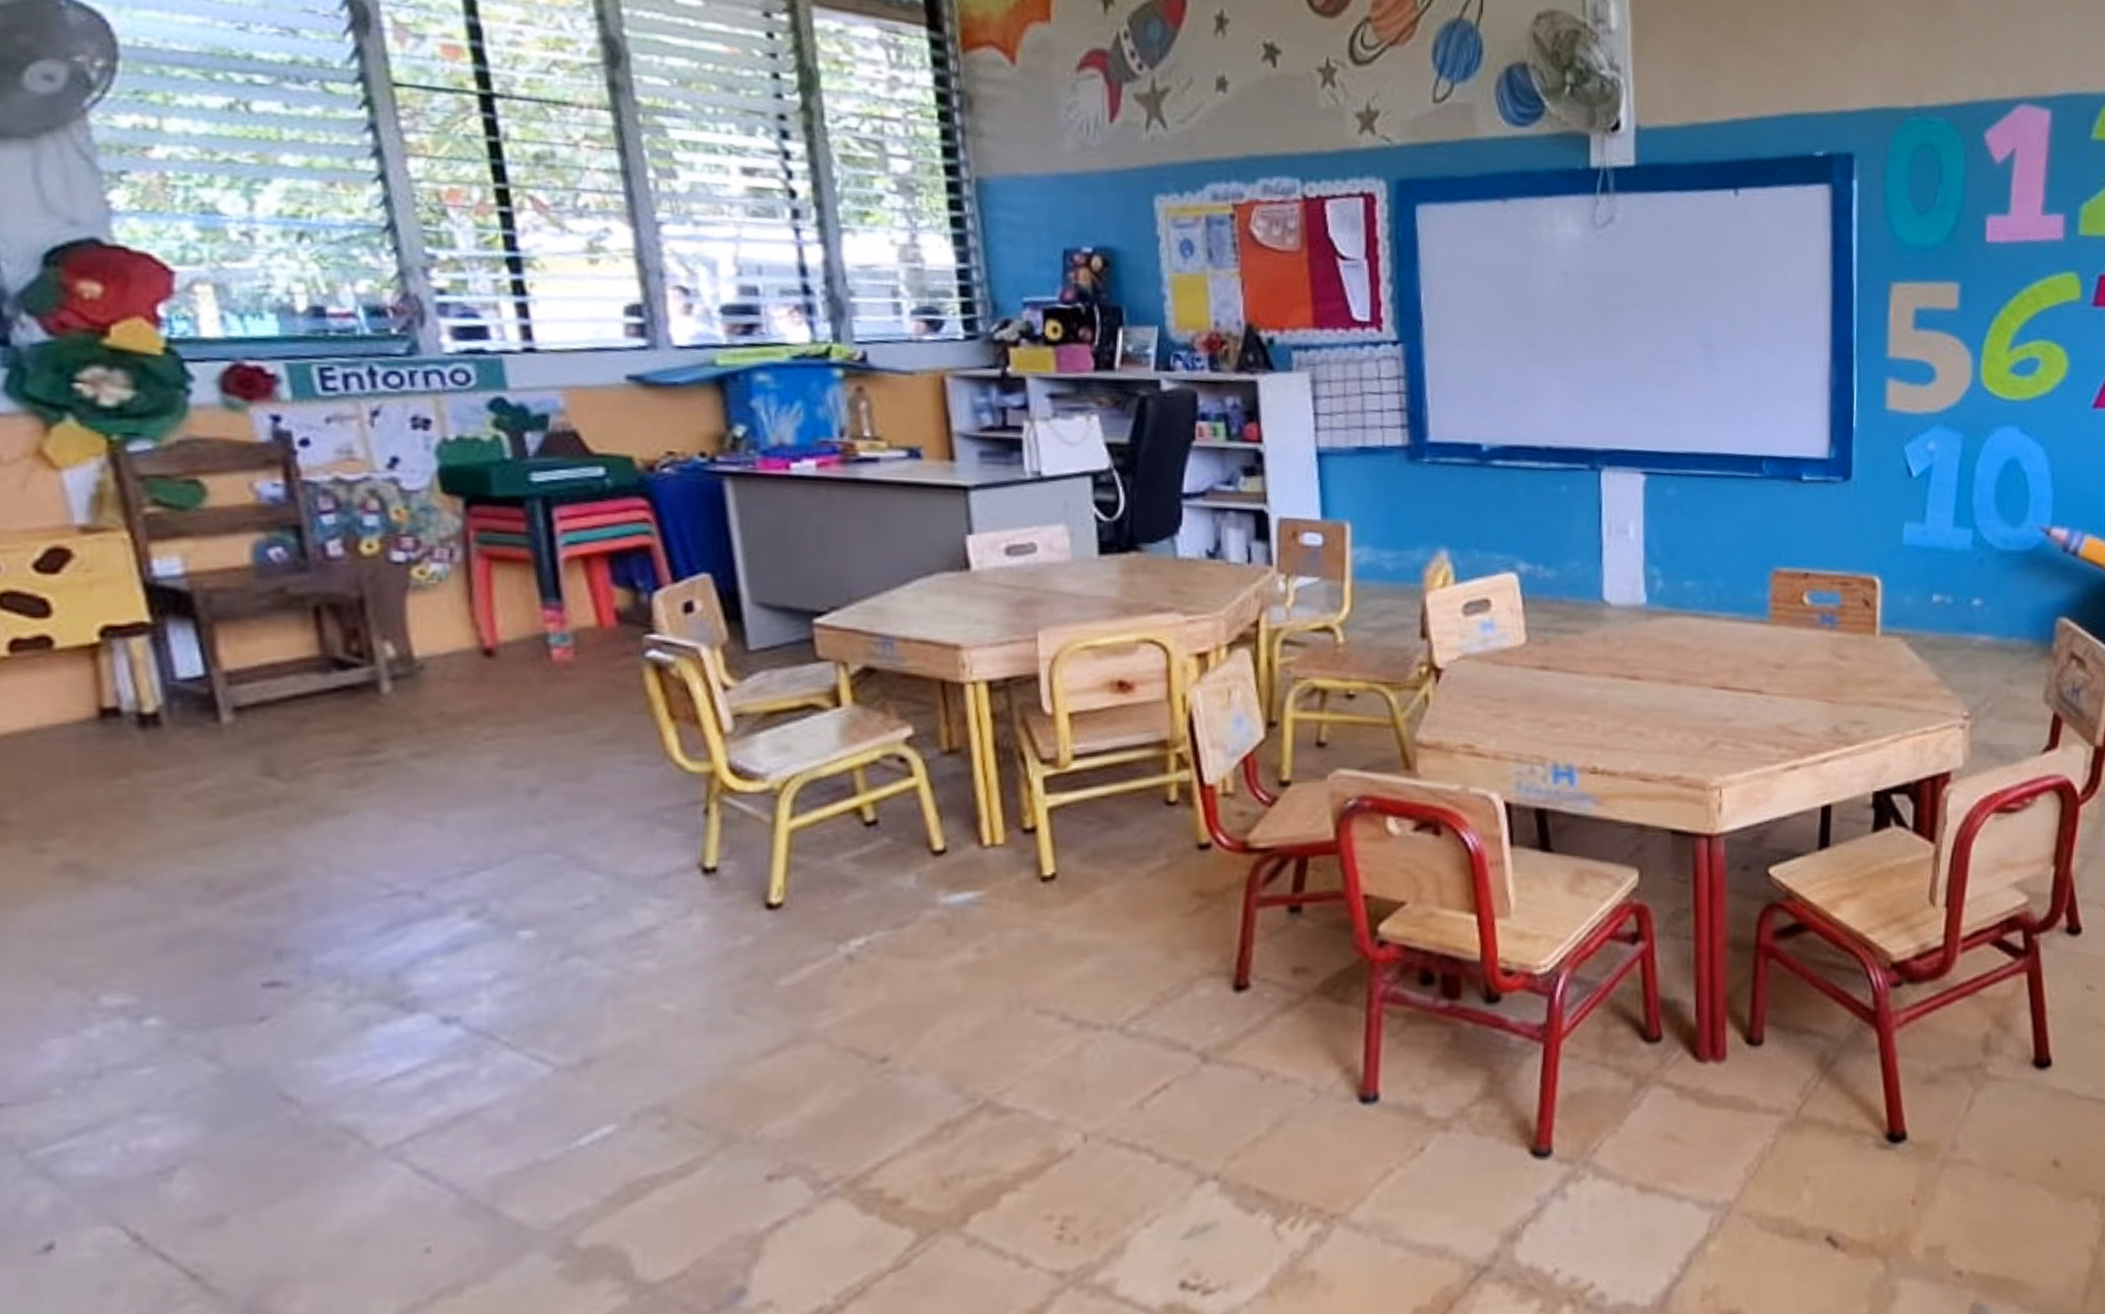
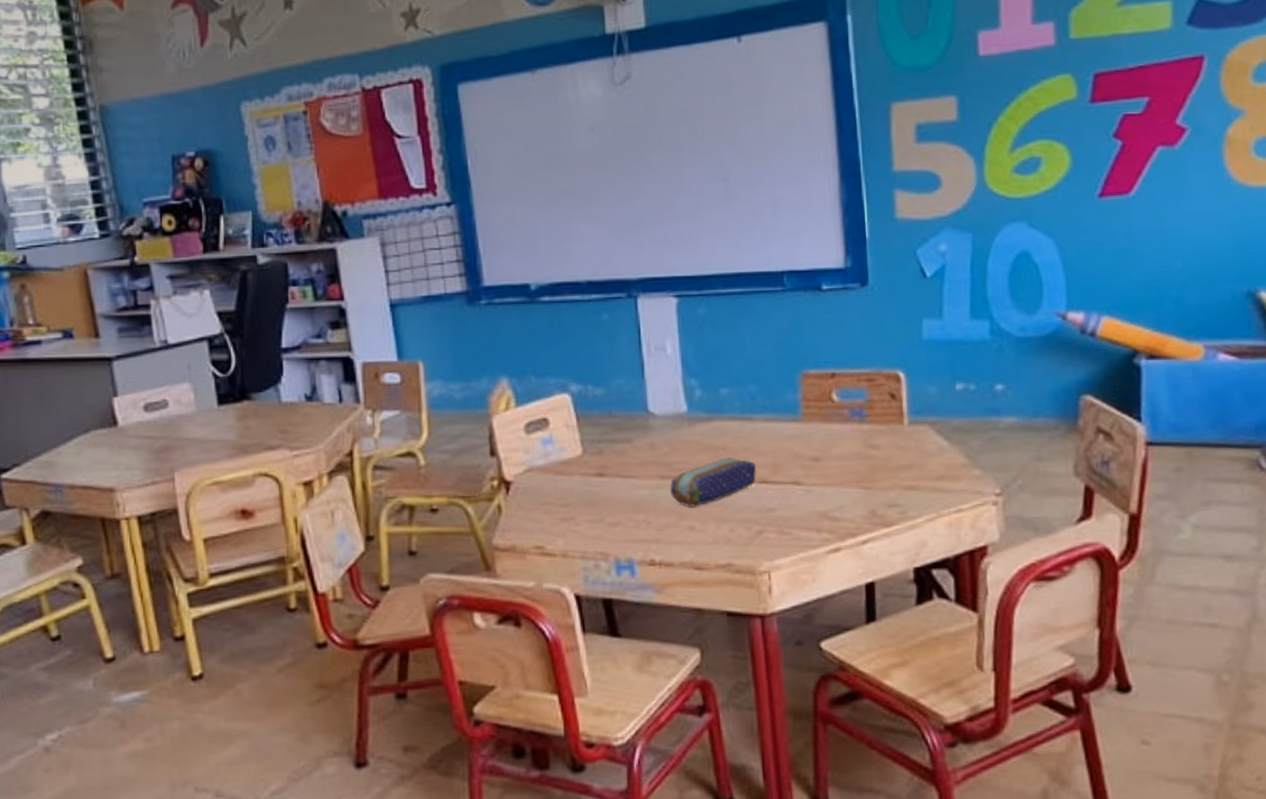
pencil case: none [1620,658,1717,711] -> present [670,457,757,507]

